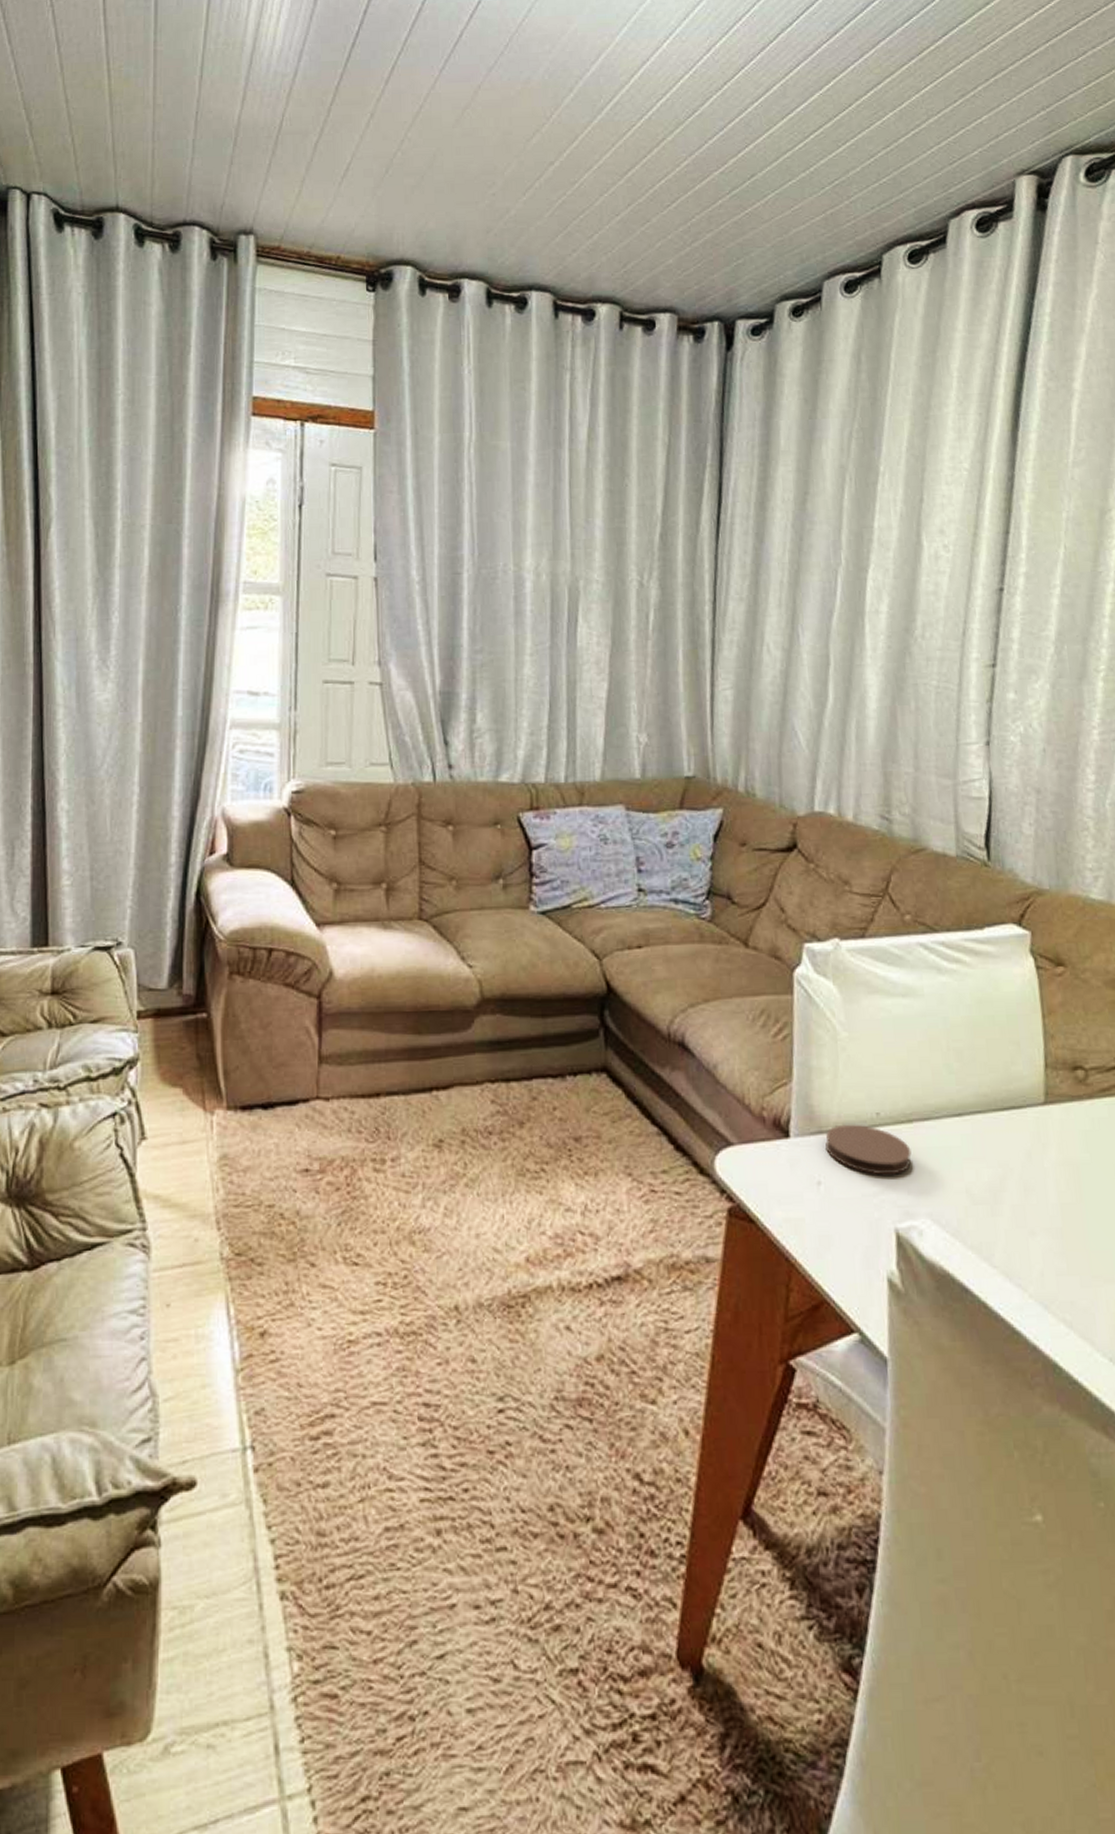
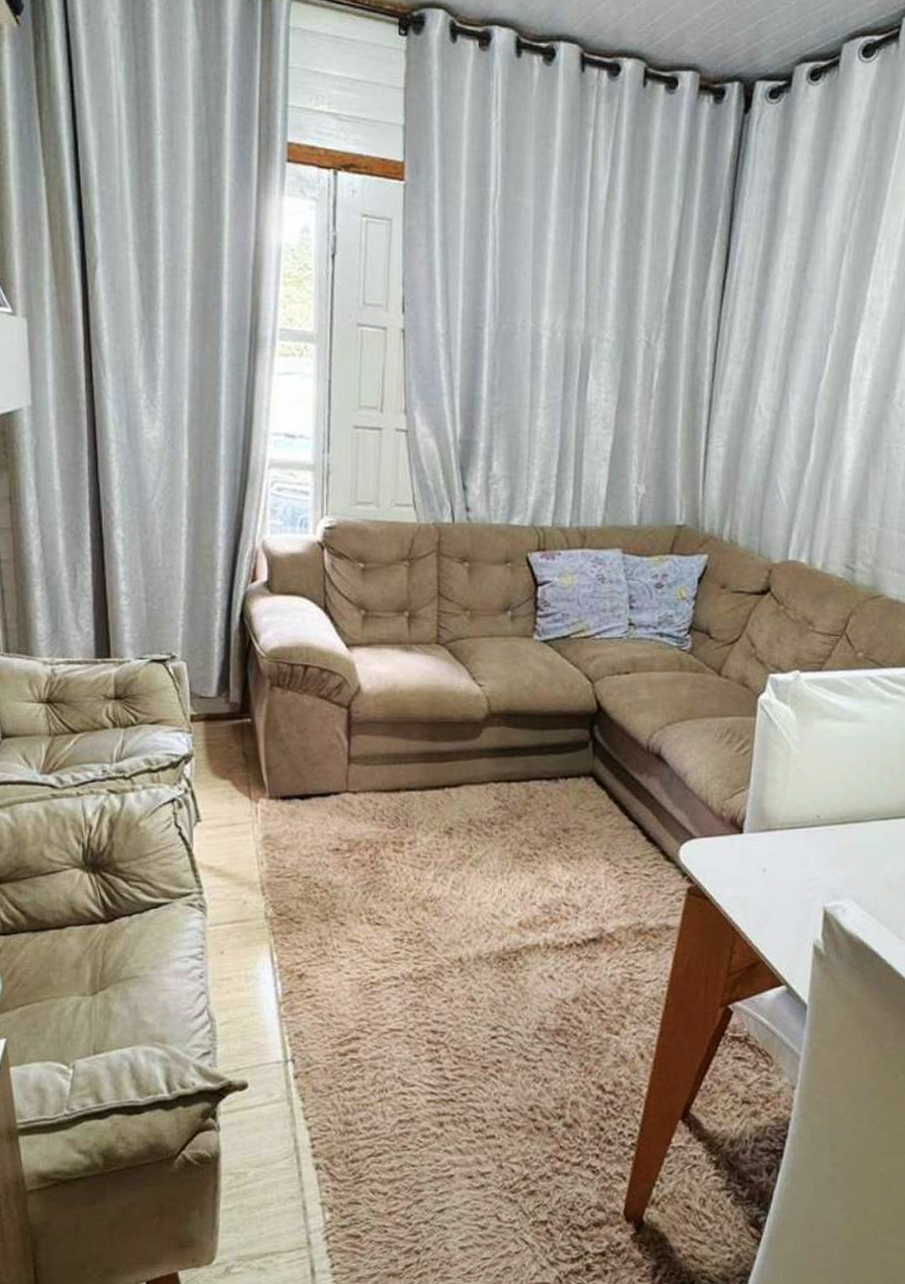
coaster: present [825,1124,912,1175] -> none [772,824,843,865]

